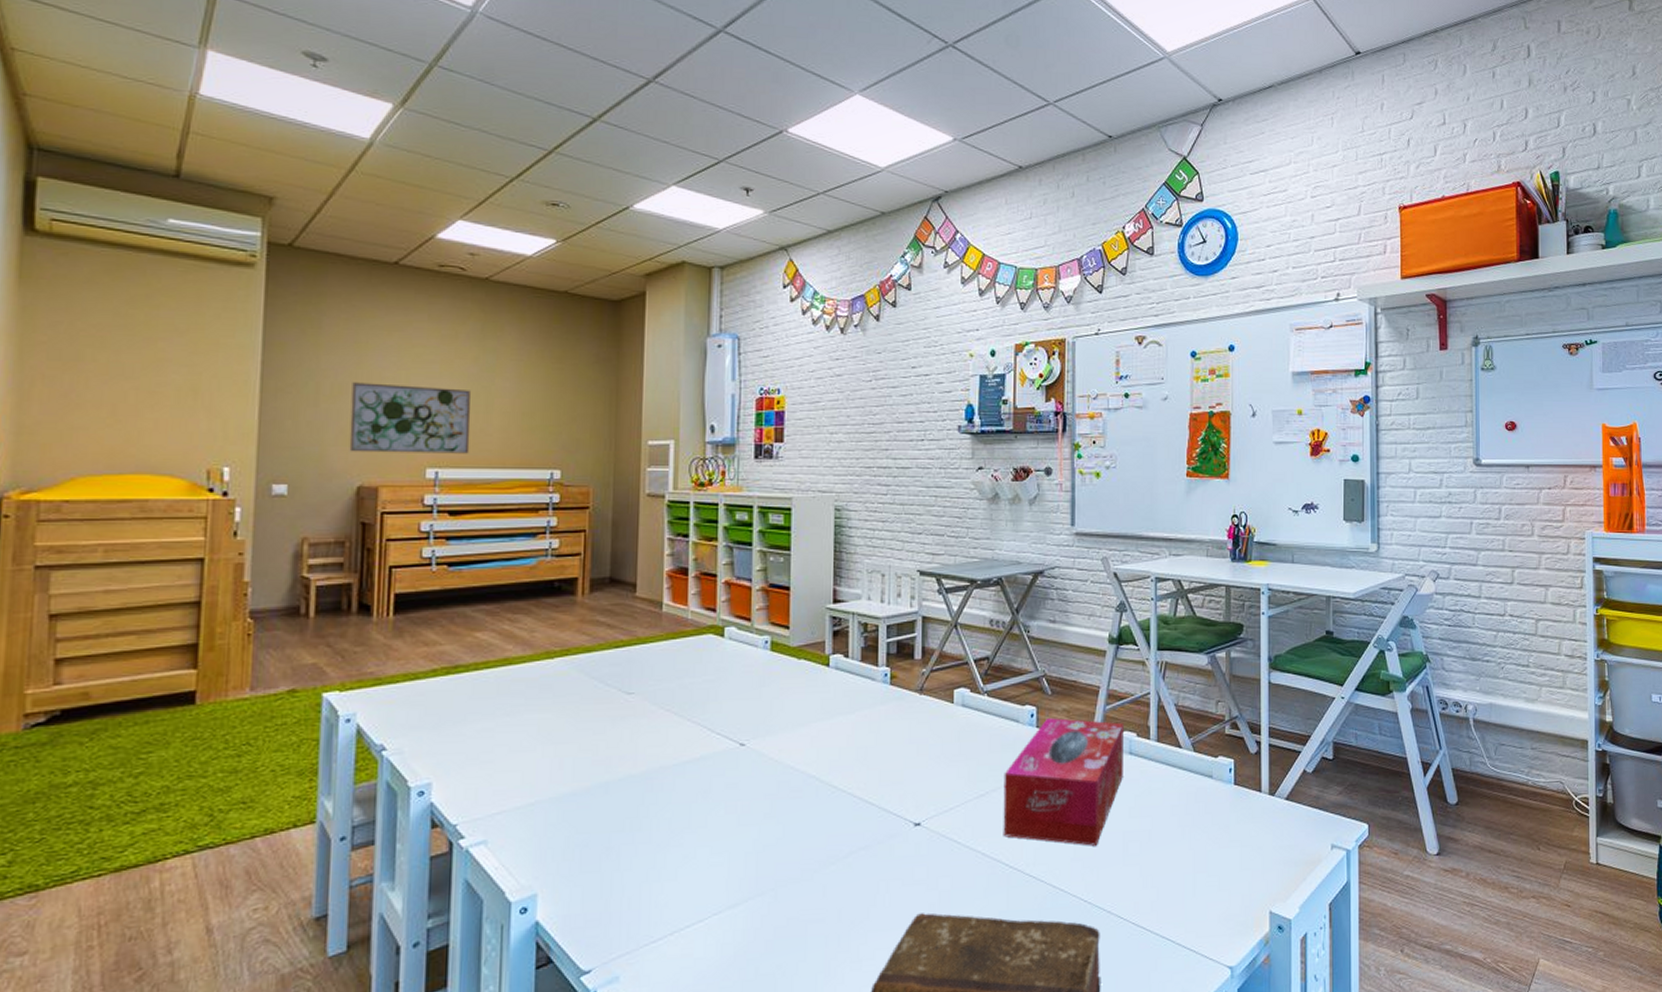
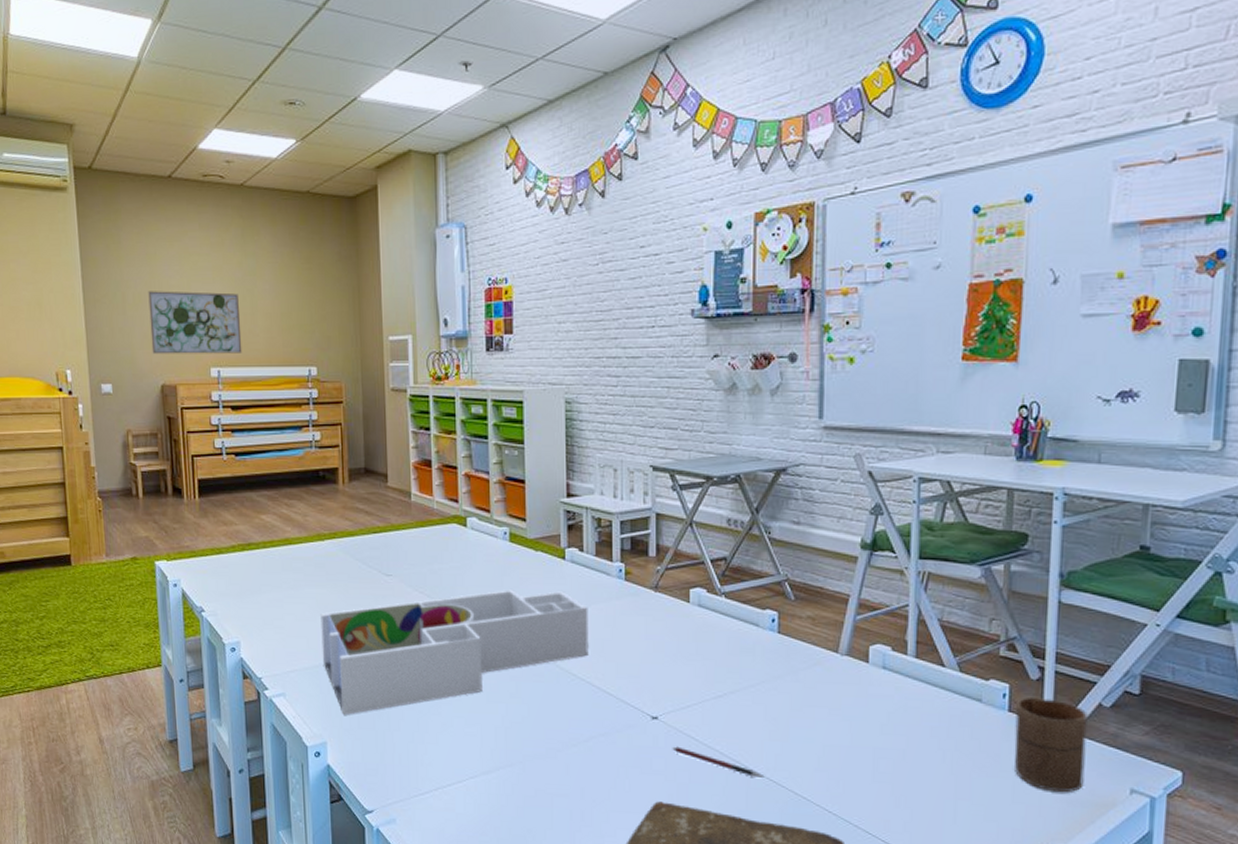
desk organizer: none [540,700,852,859] -> present [320,590,589,715]
pen: none [934,852,1025,876] -> present [672,746,765,779]
tissue box: present [1003,718,1123,846] -> none [742,624,876,759]
cup: none [1239,769,1296,856] -> present [1014,696,1088,793]

